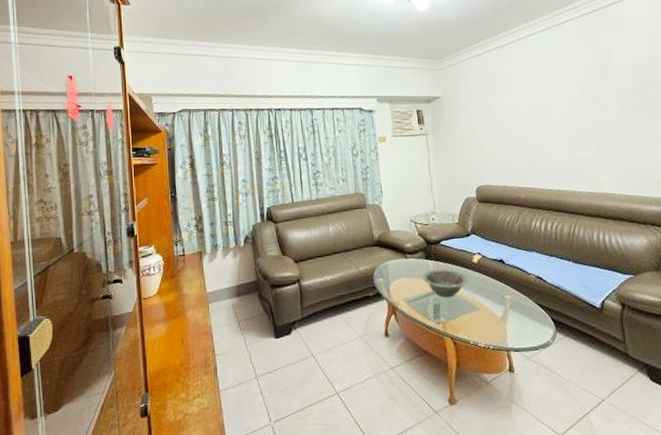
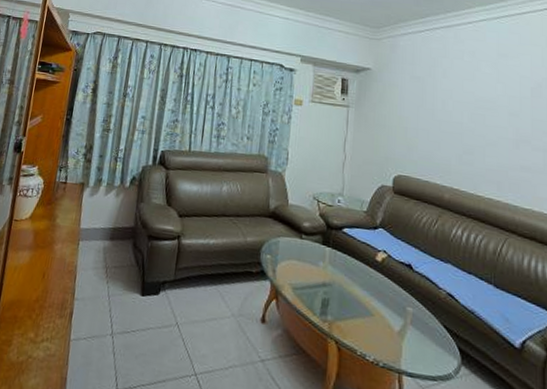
decorative bowl: present [422,268,468,298] -> none [315,257,367,295]

